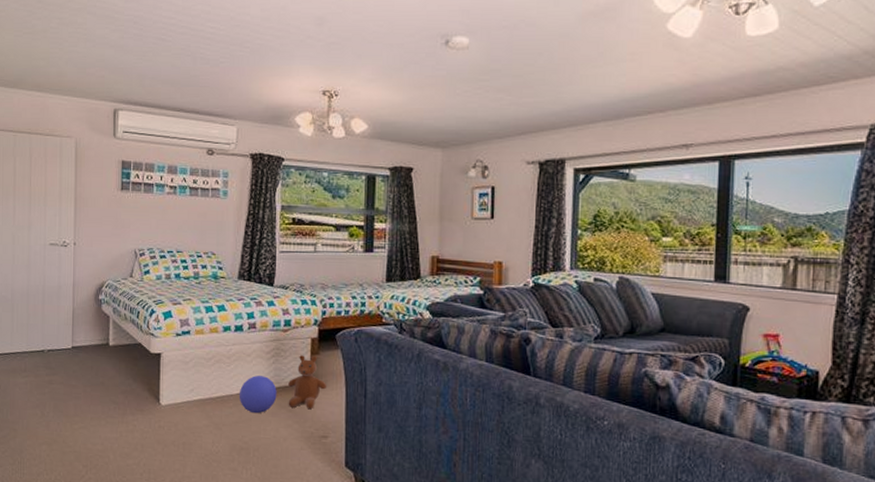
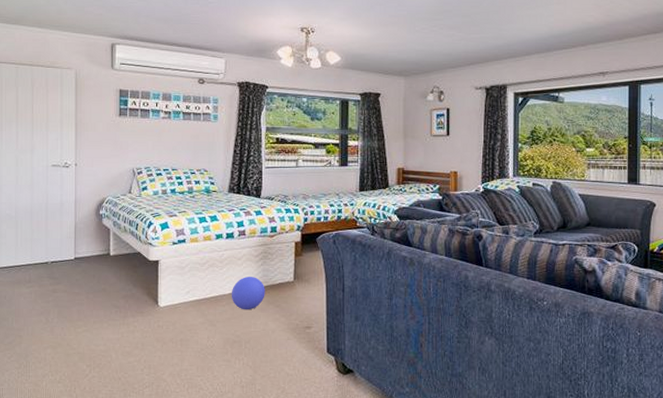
teddy bear: present [288,355,327,410] -> none [275,257,310,304]

